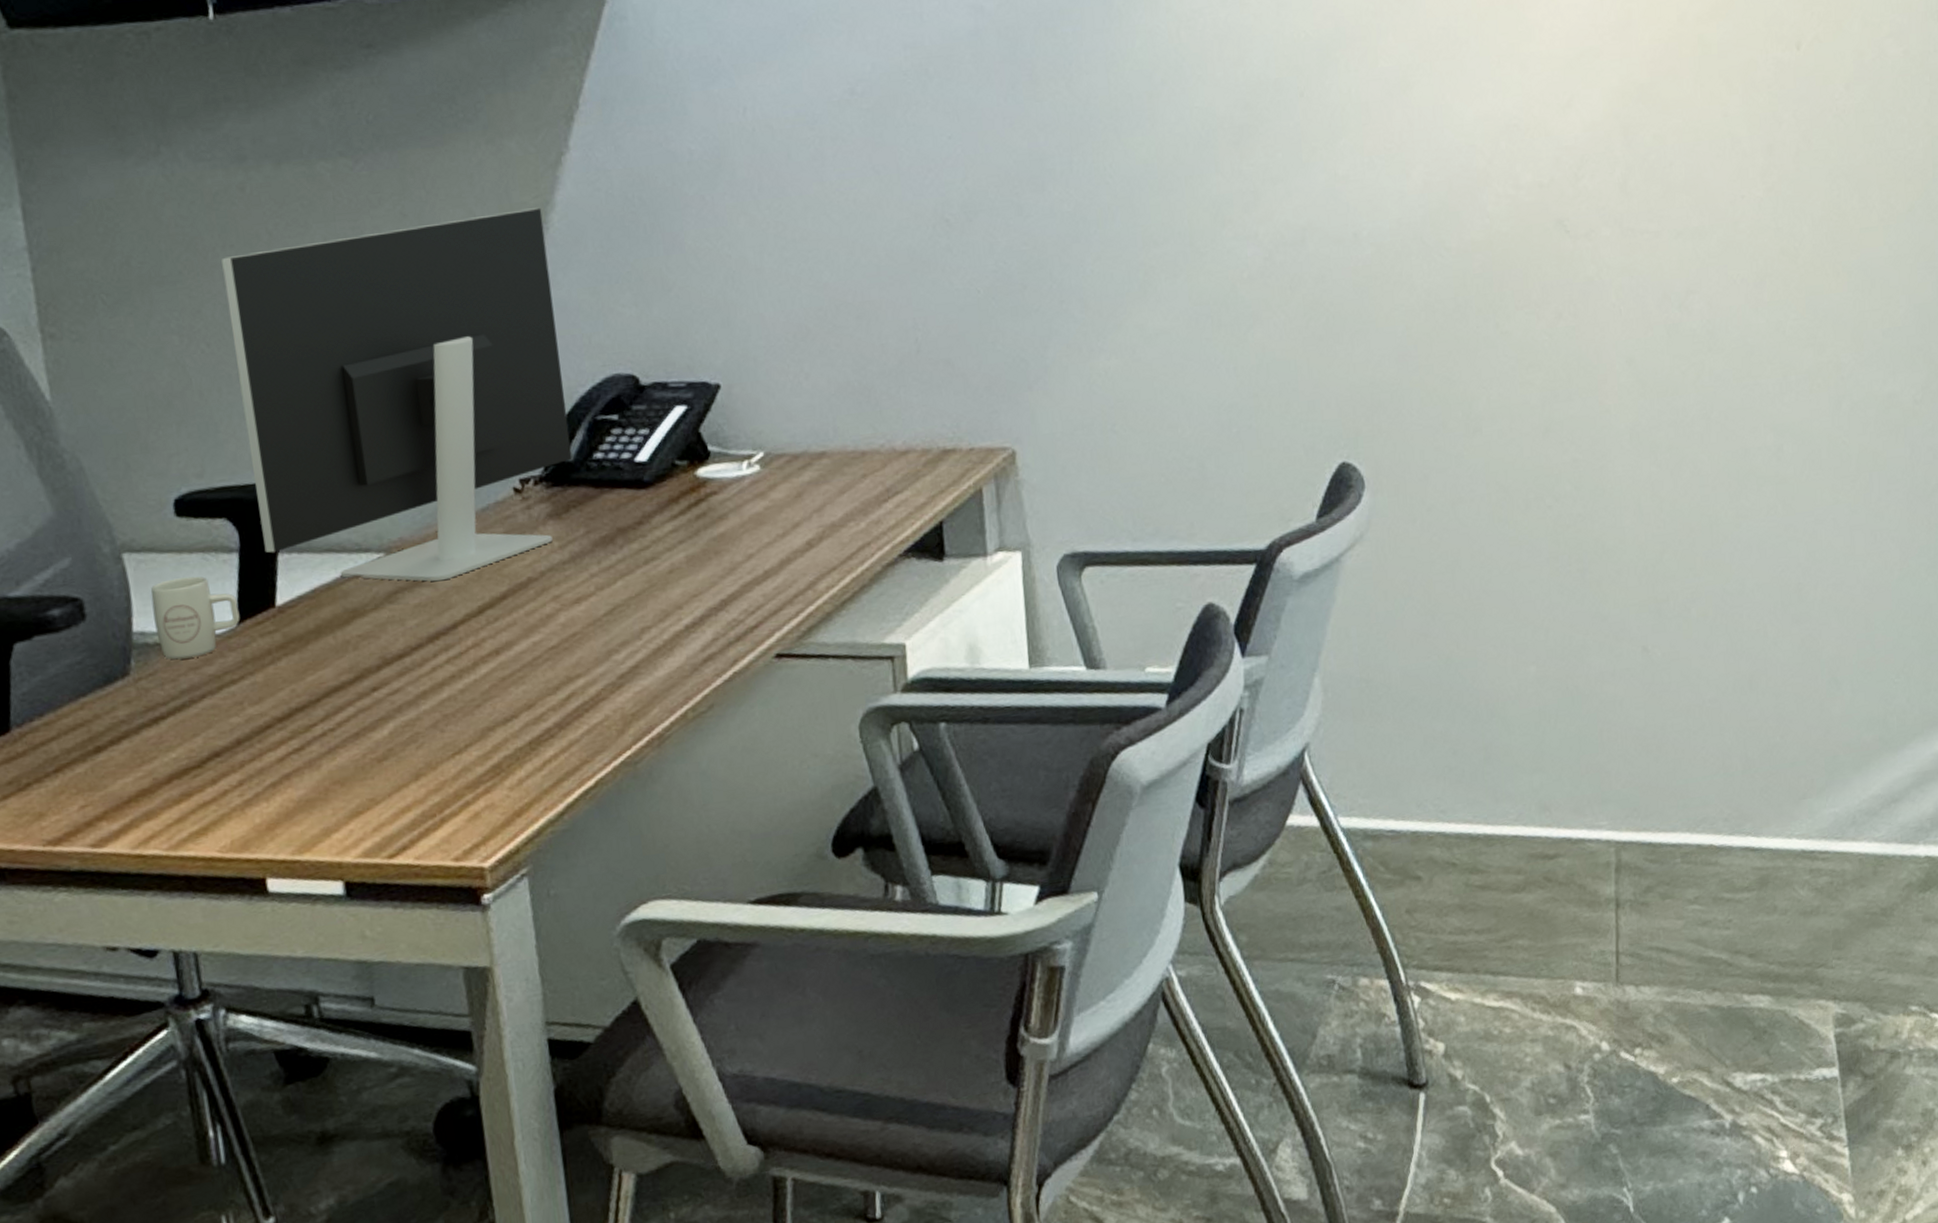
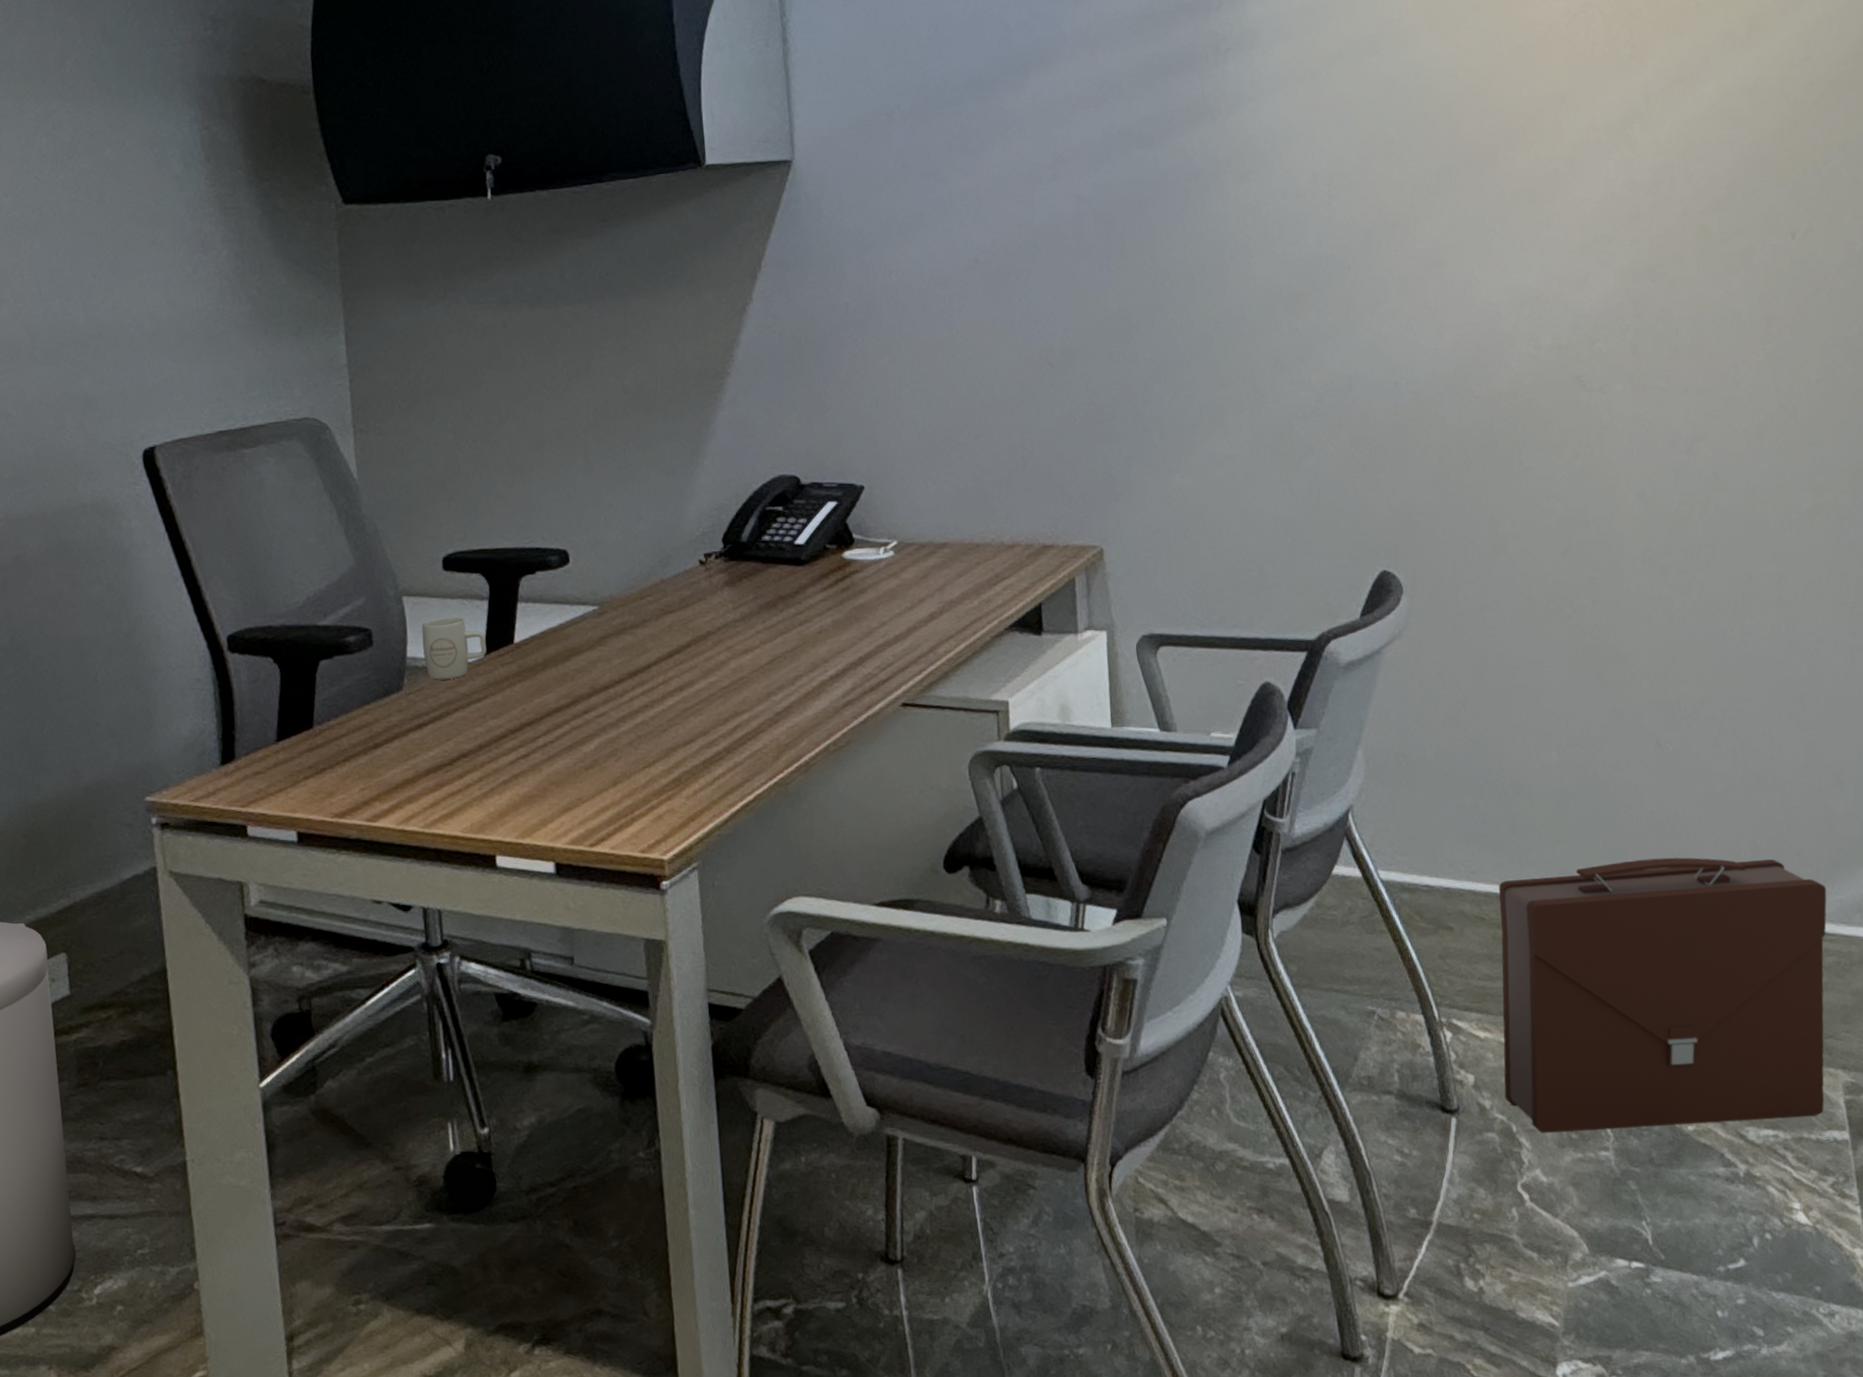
computer monitor: present [221,207,573,582] -> none [487,344,746,631]
briefcase: none [1472,772,1821,1101] -> present [1499,857,1827,1133]

